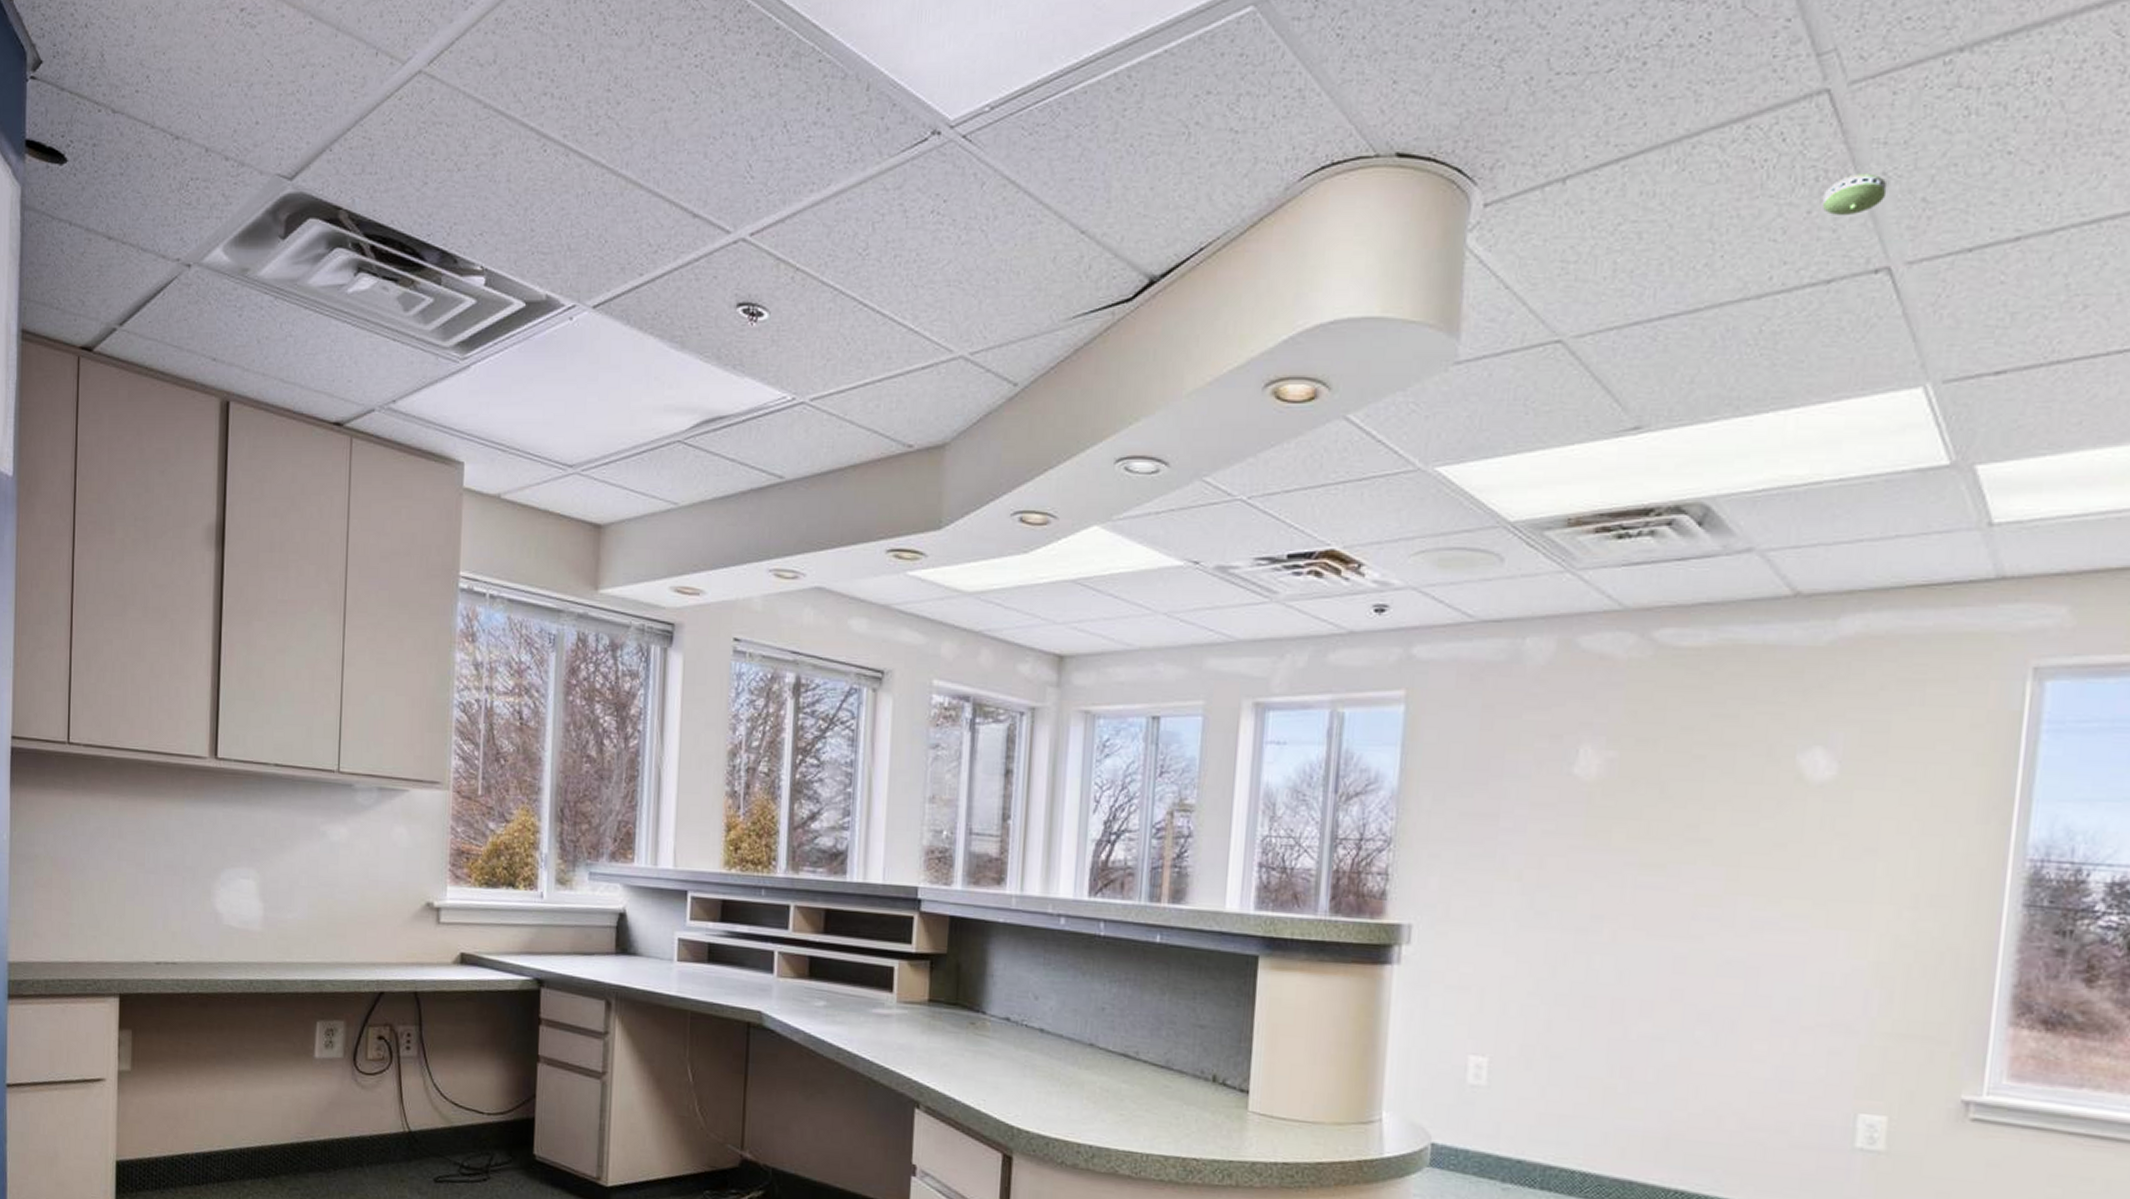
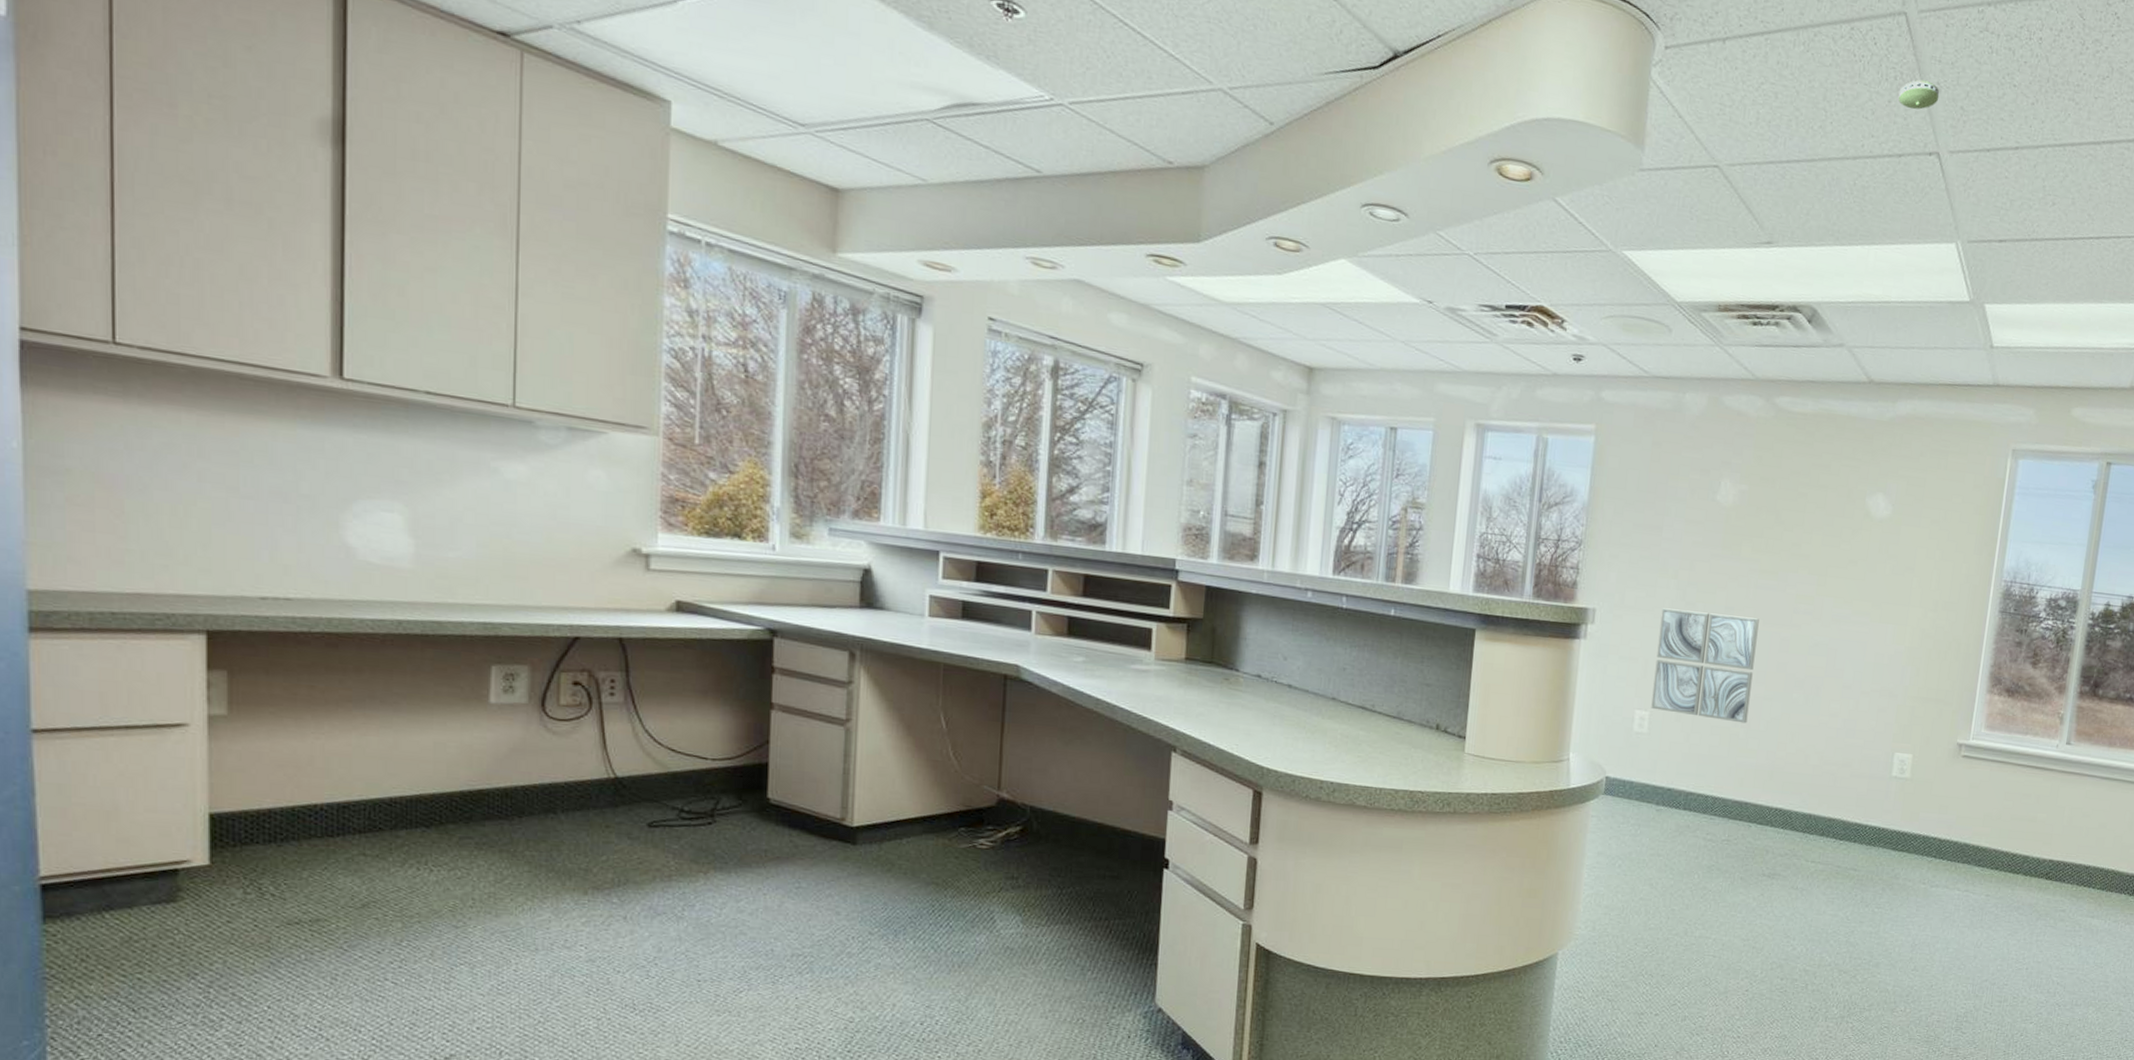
wall art: none [1490,920,1641,1073] -> present [1651,608,1759,724]

